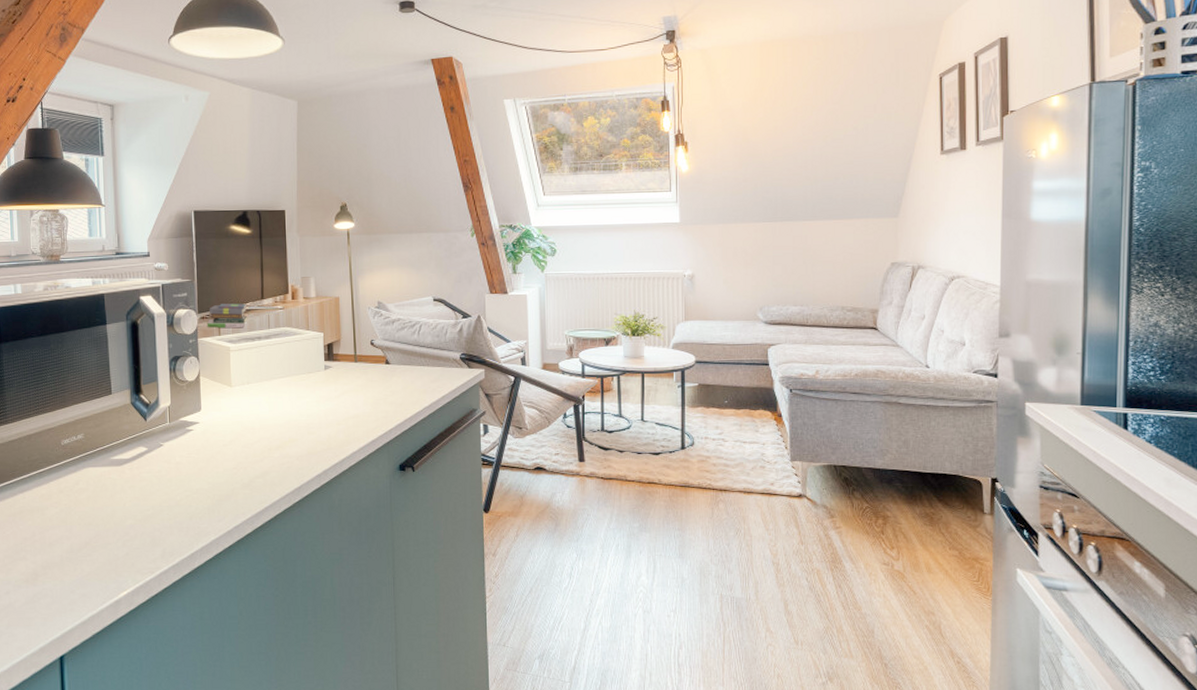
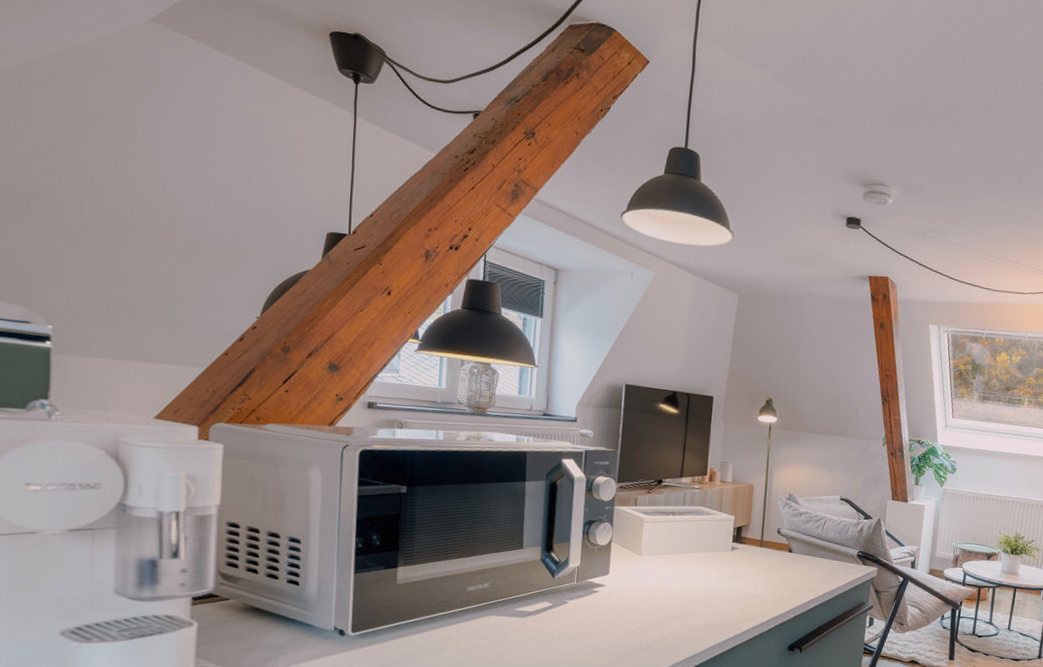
books: present [207,303,248,329] -> none [624,476,665,502]

